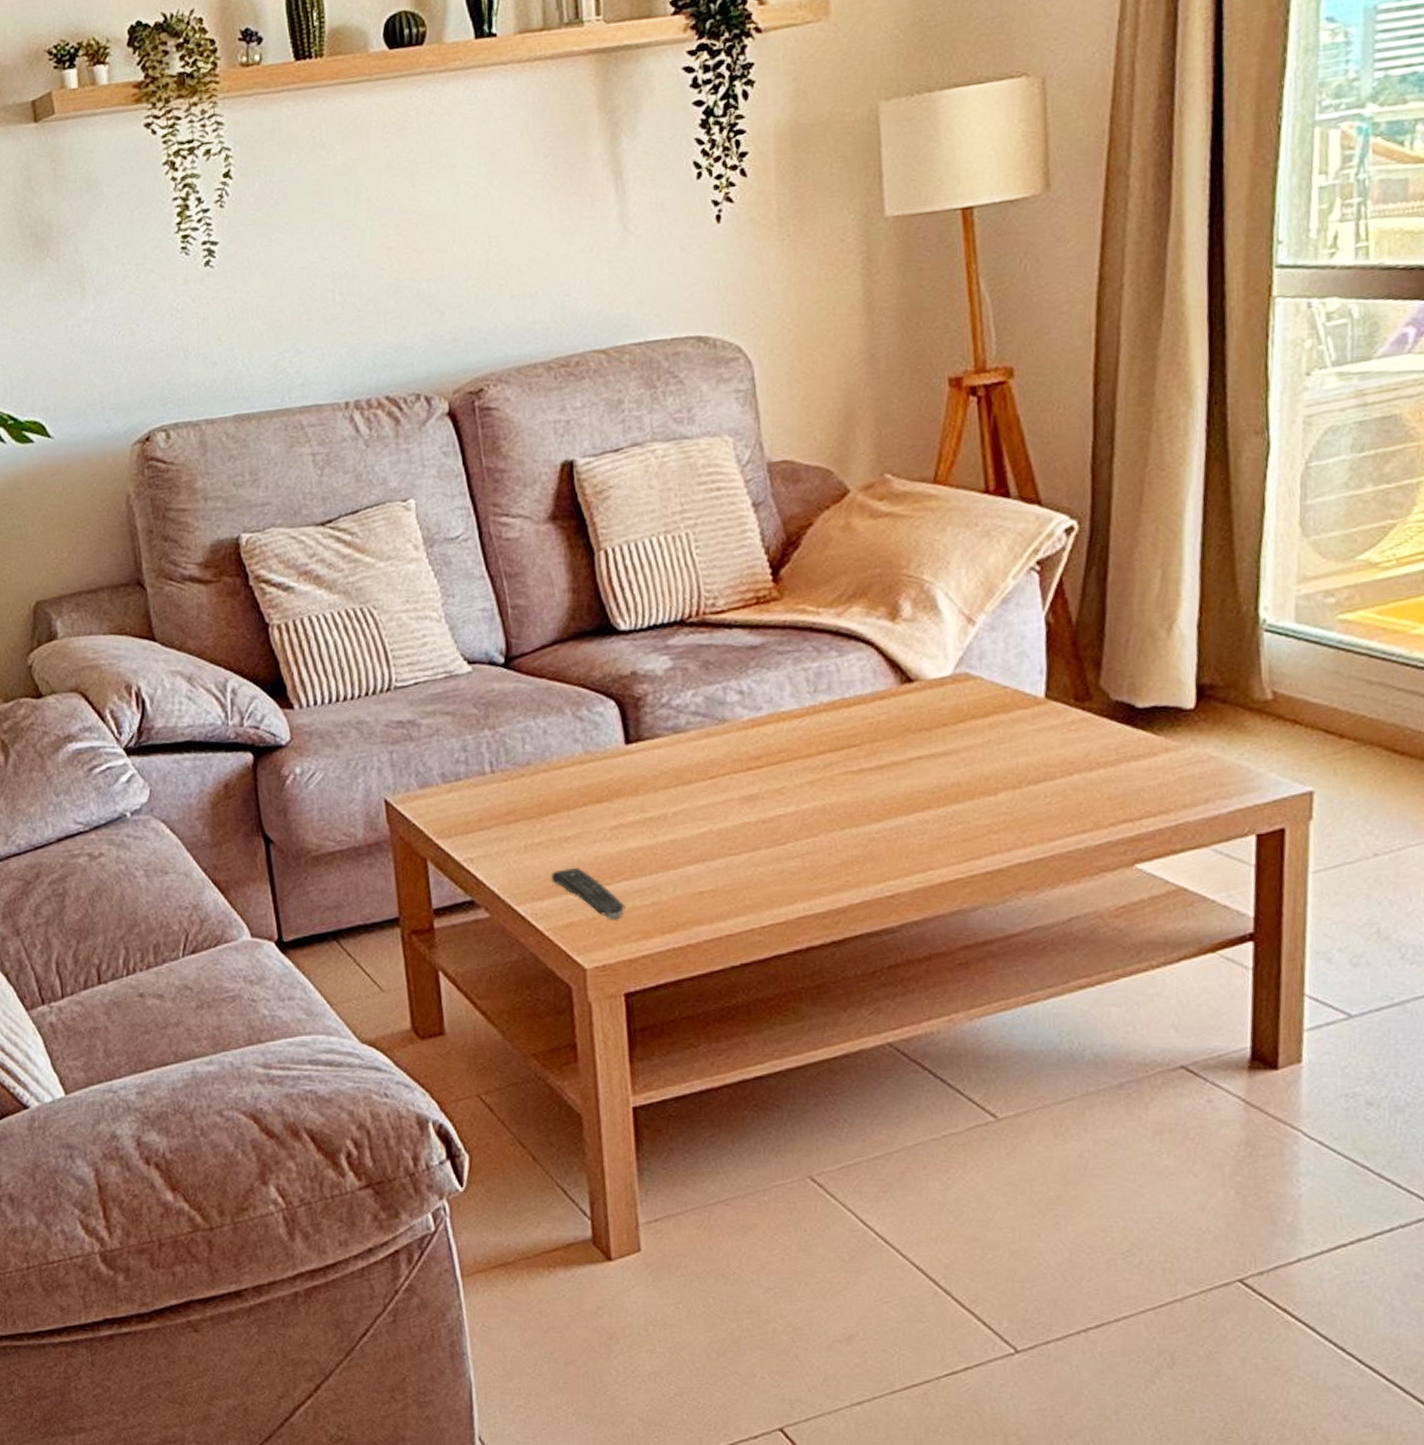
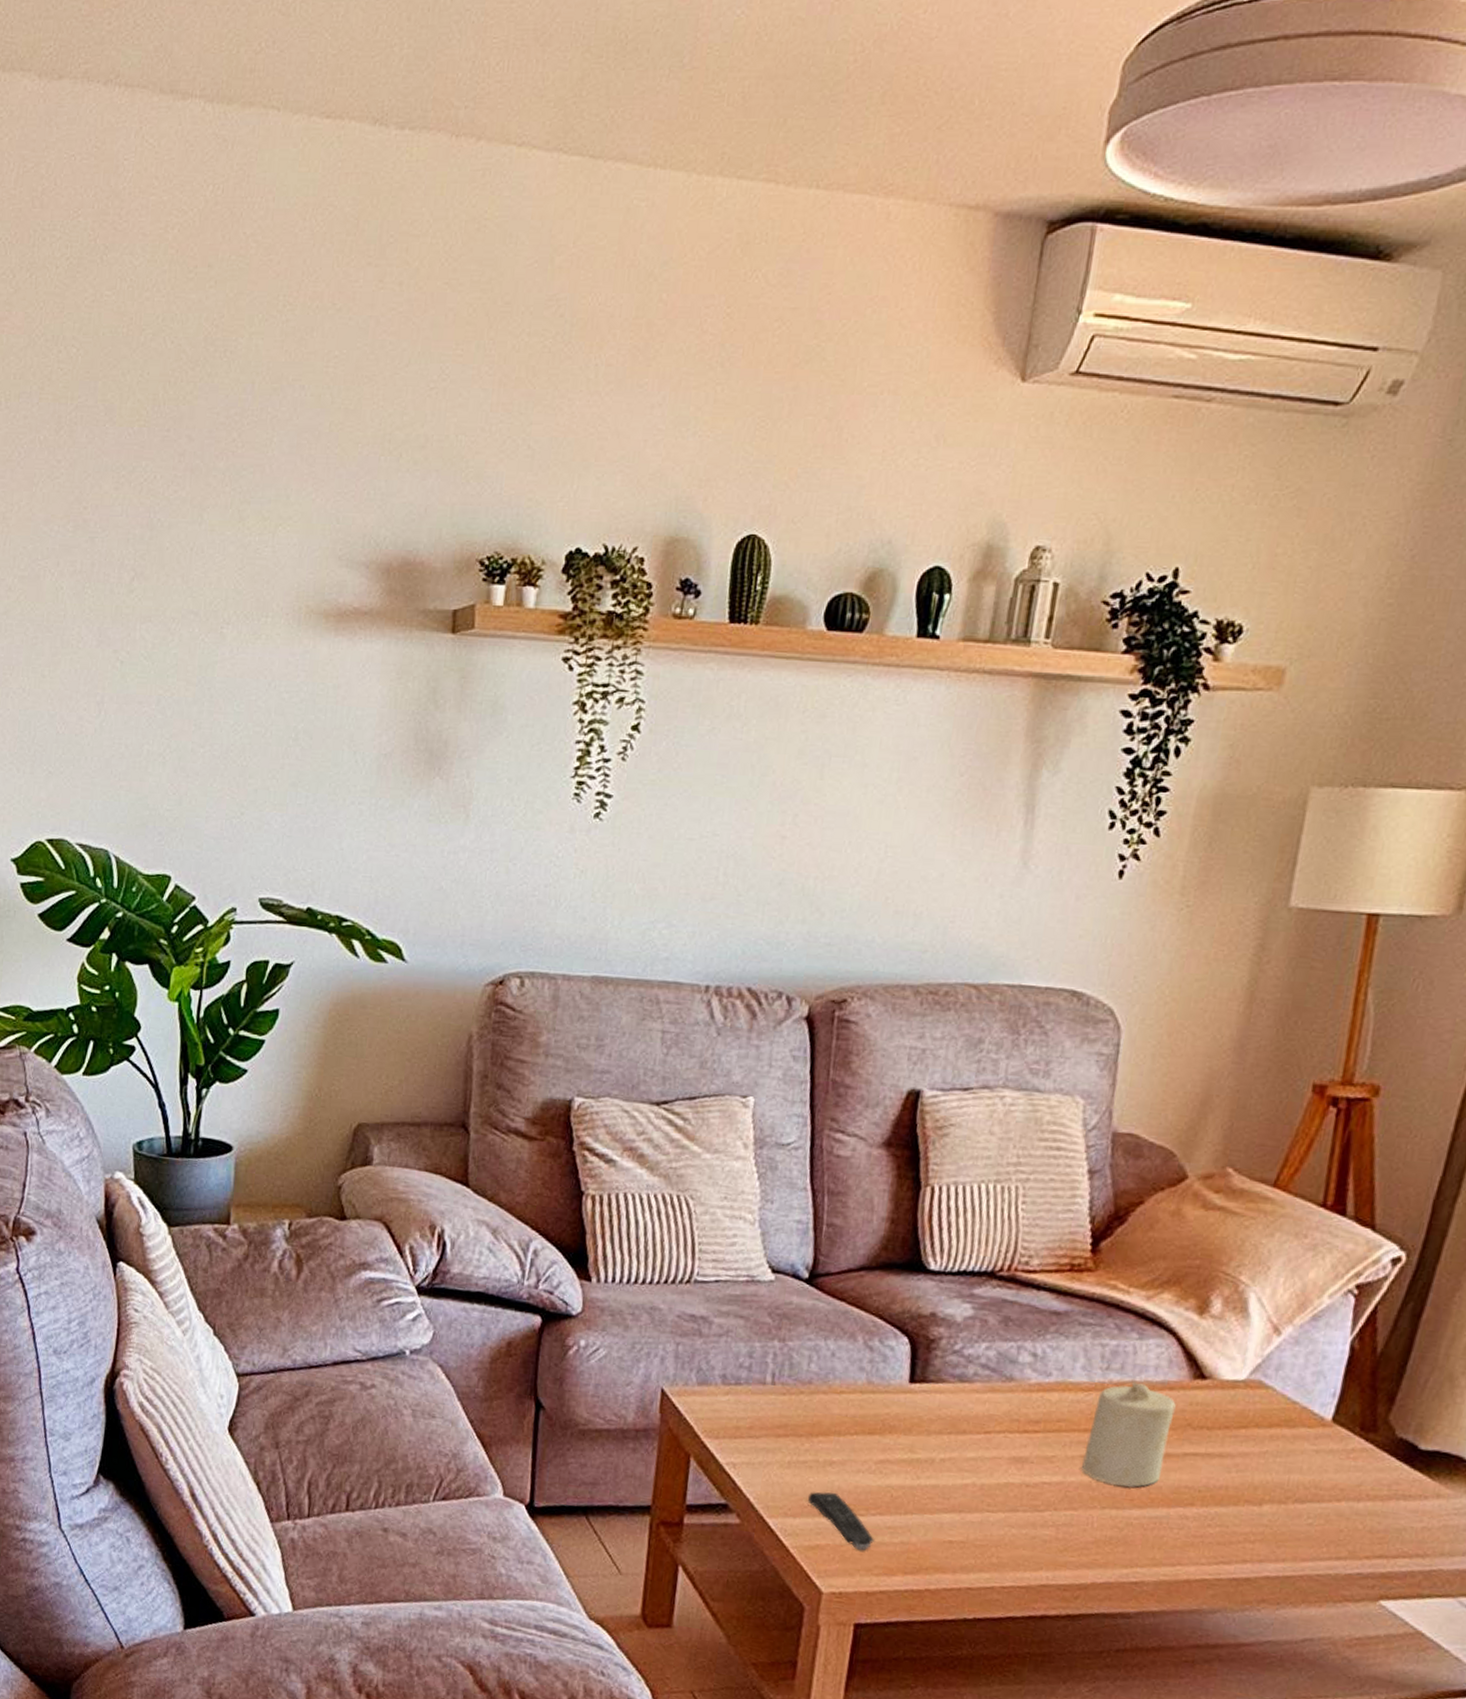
candle: none [811,698,892,804] -> present [1082,1381,1176,1487]

